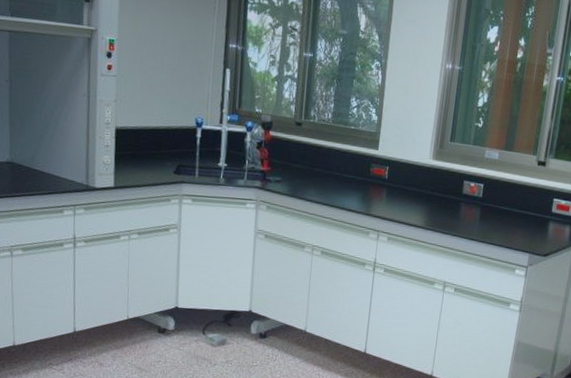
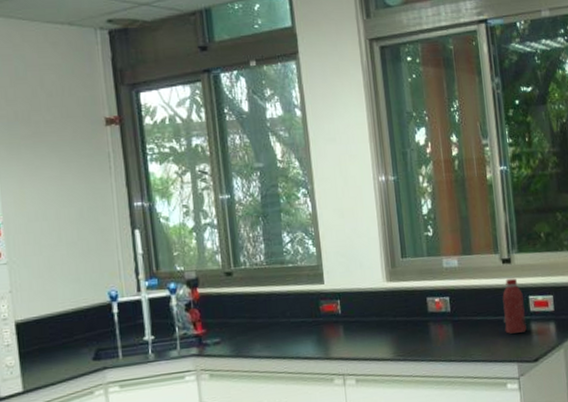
beverage bottle: none [525,179,549,229] -> present [502,278,527,334]

